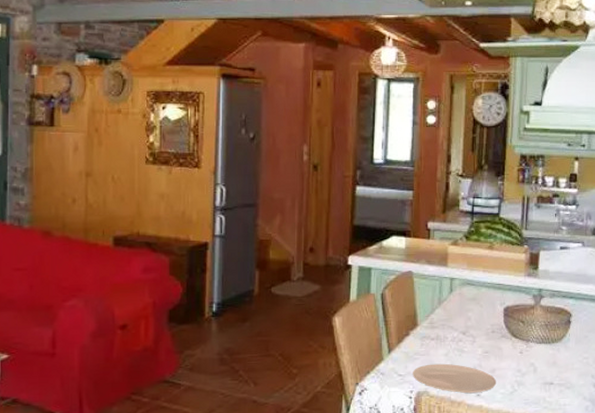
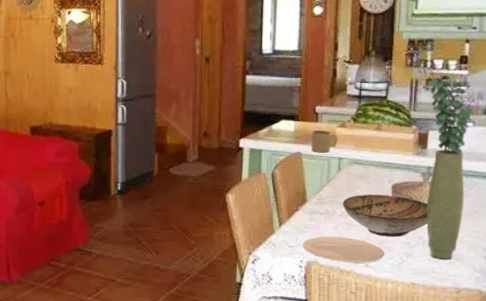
mug: none [423,248,450,273] -> present [311,130,338,153]
bowl: none [455,318,539,365] -> present [343,194,427,238]
vase: none [537,187,583,388] -> present [426,70,474,260]

